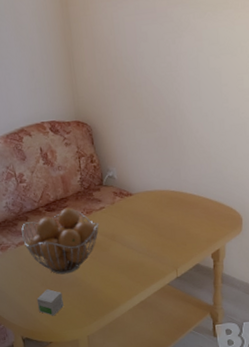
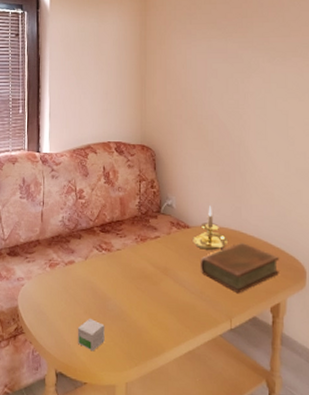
fruit basket: present [21,207,99,275] -> none [73,231,152,305]
candle holder: none [136,172,169,213] -> present [193,206,227,250]
book: none [144,201,218,247] -> present [200,242,280,294]

